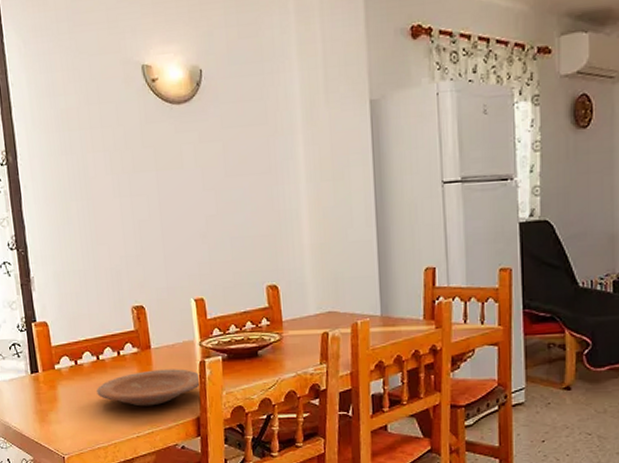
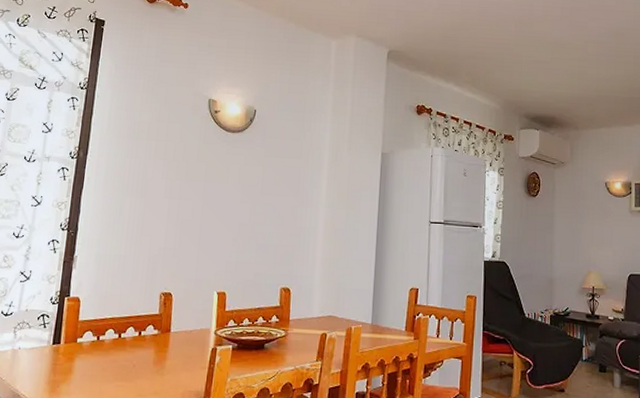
plate: present [96,369,201,407] -> none [111,352,211,386]

